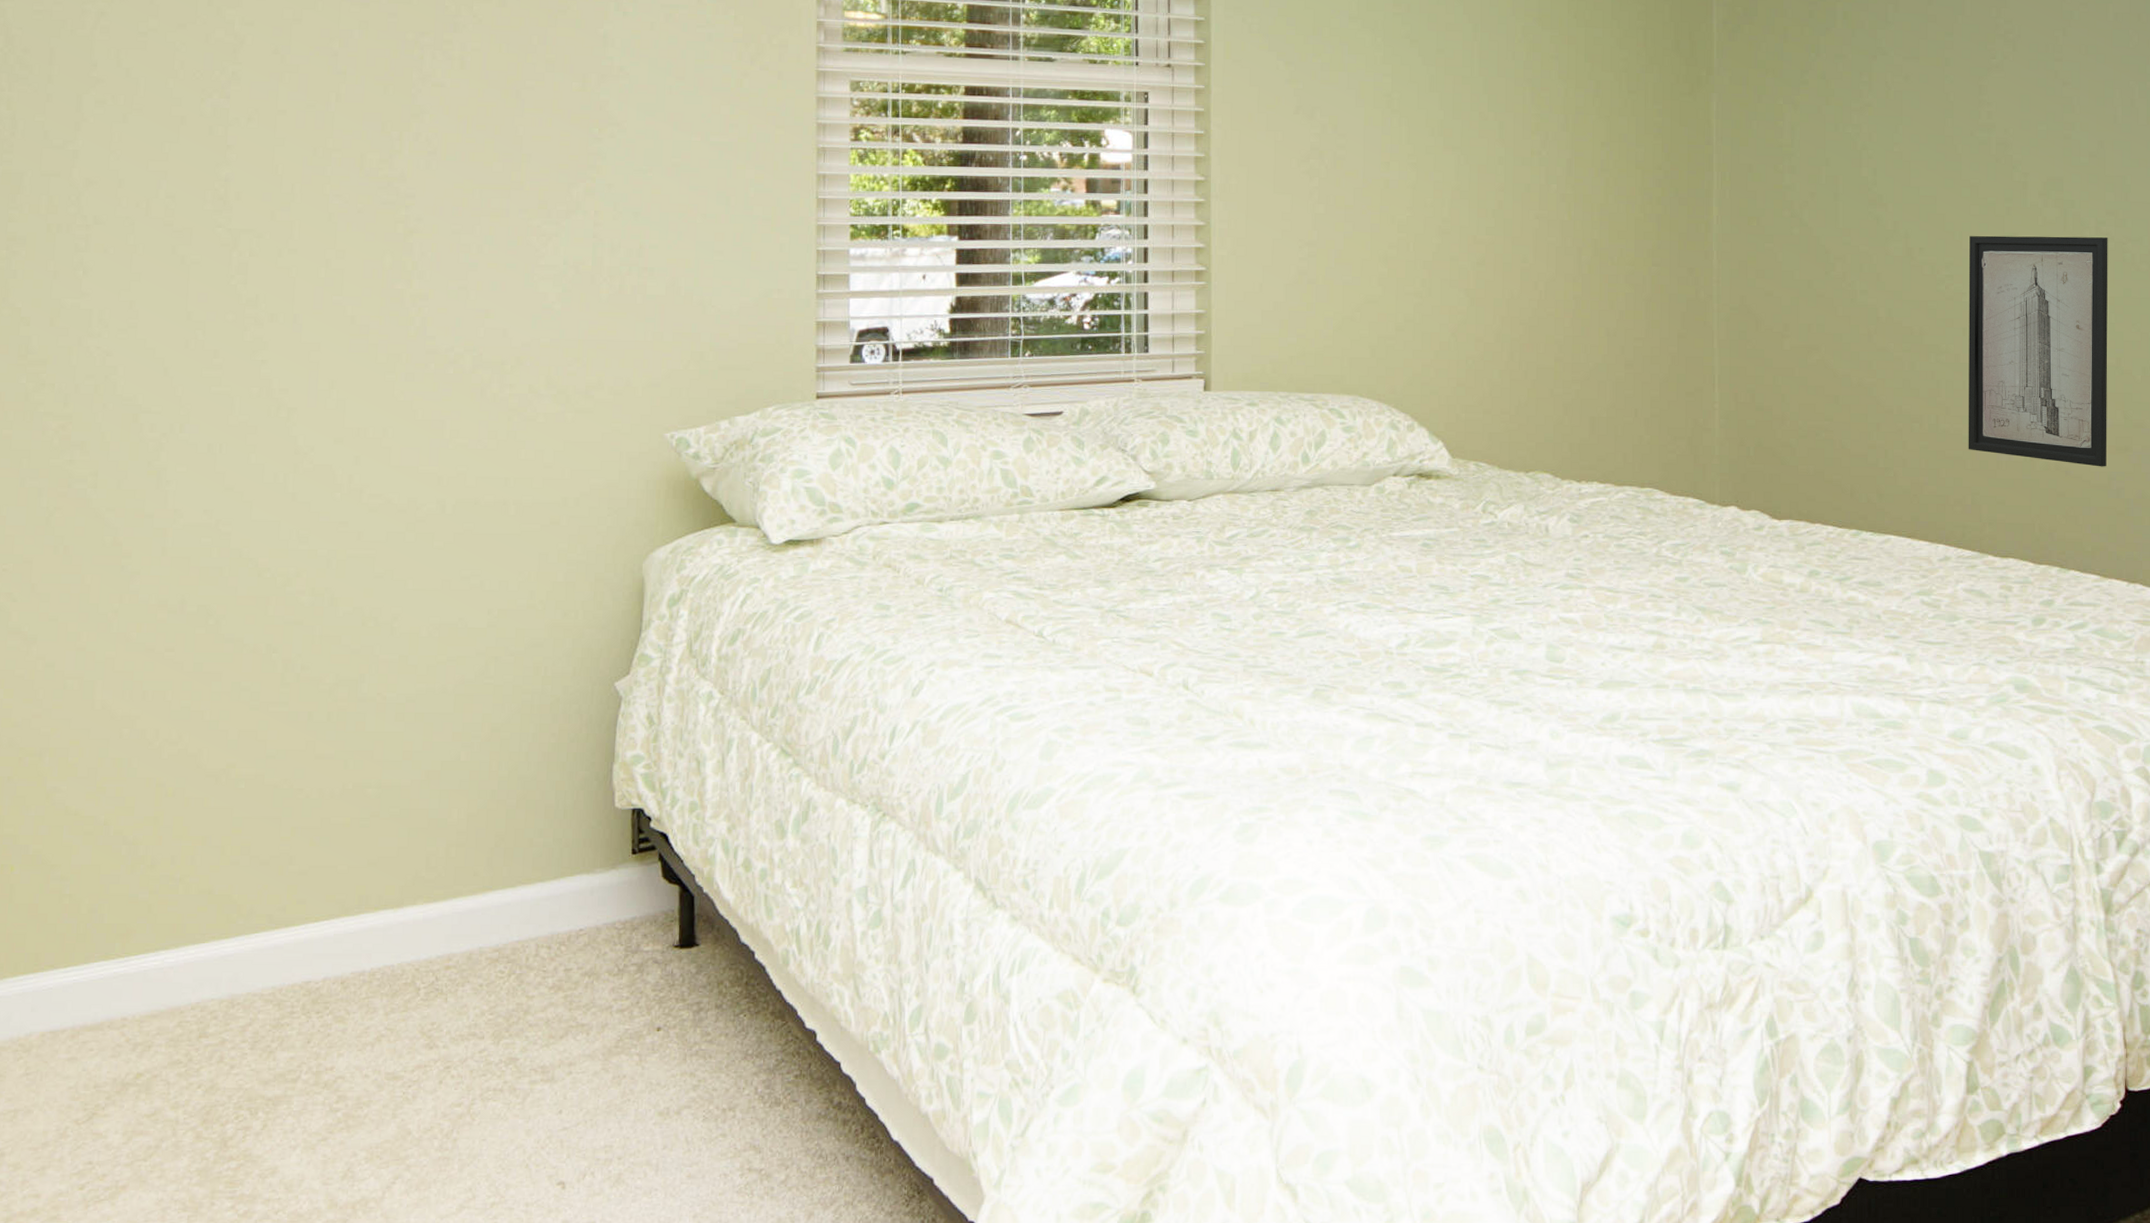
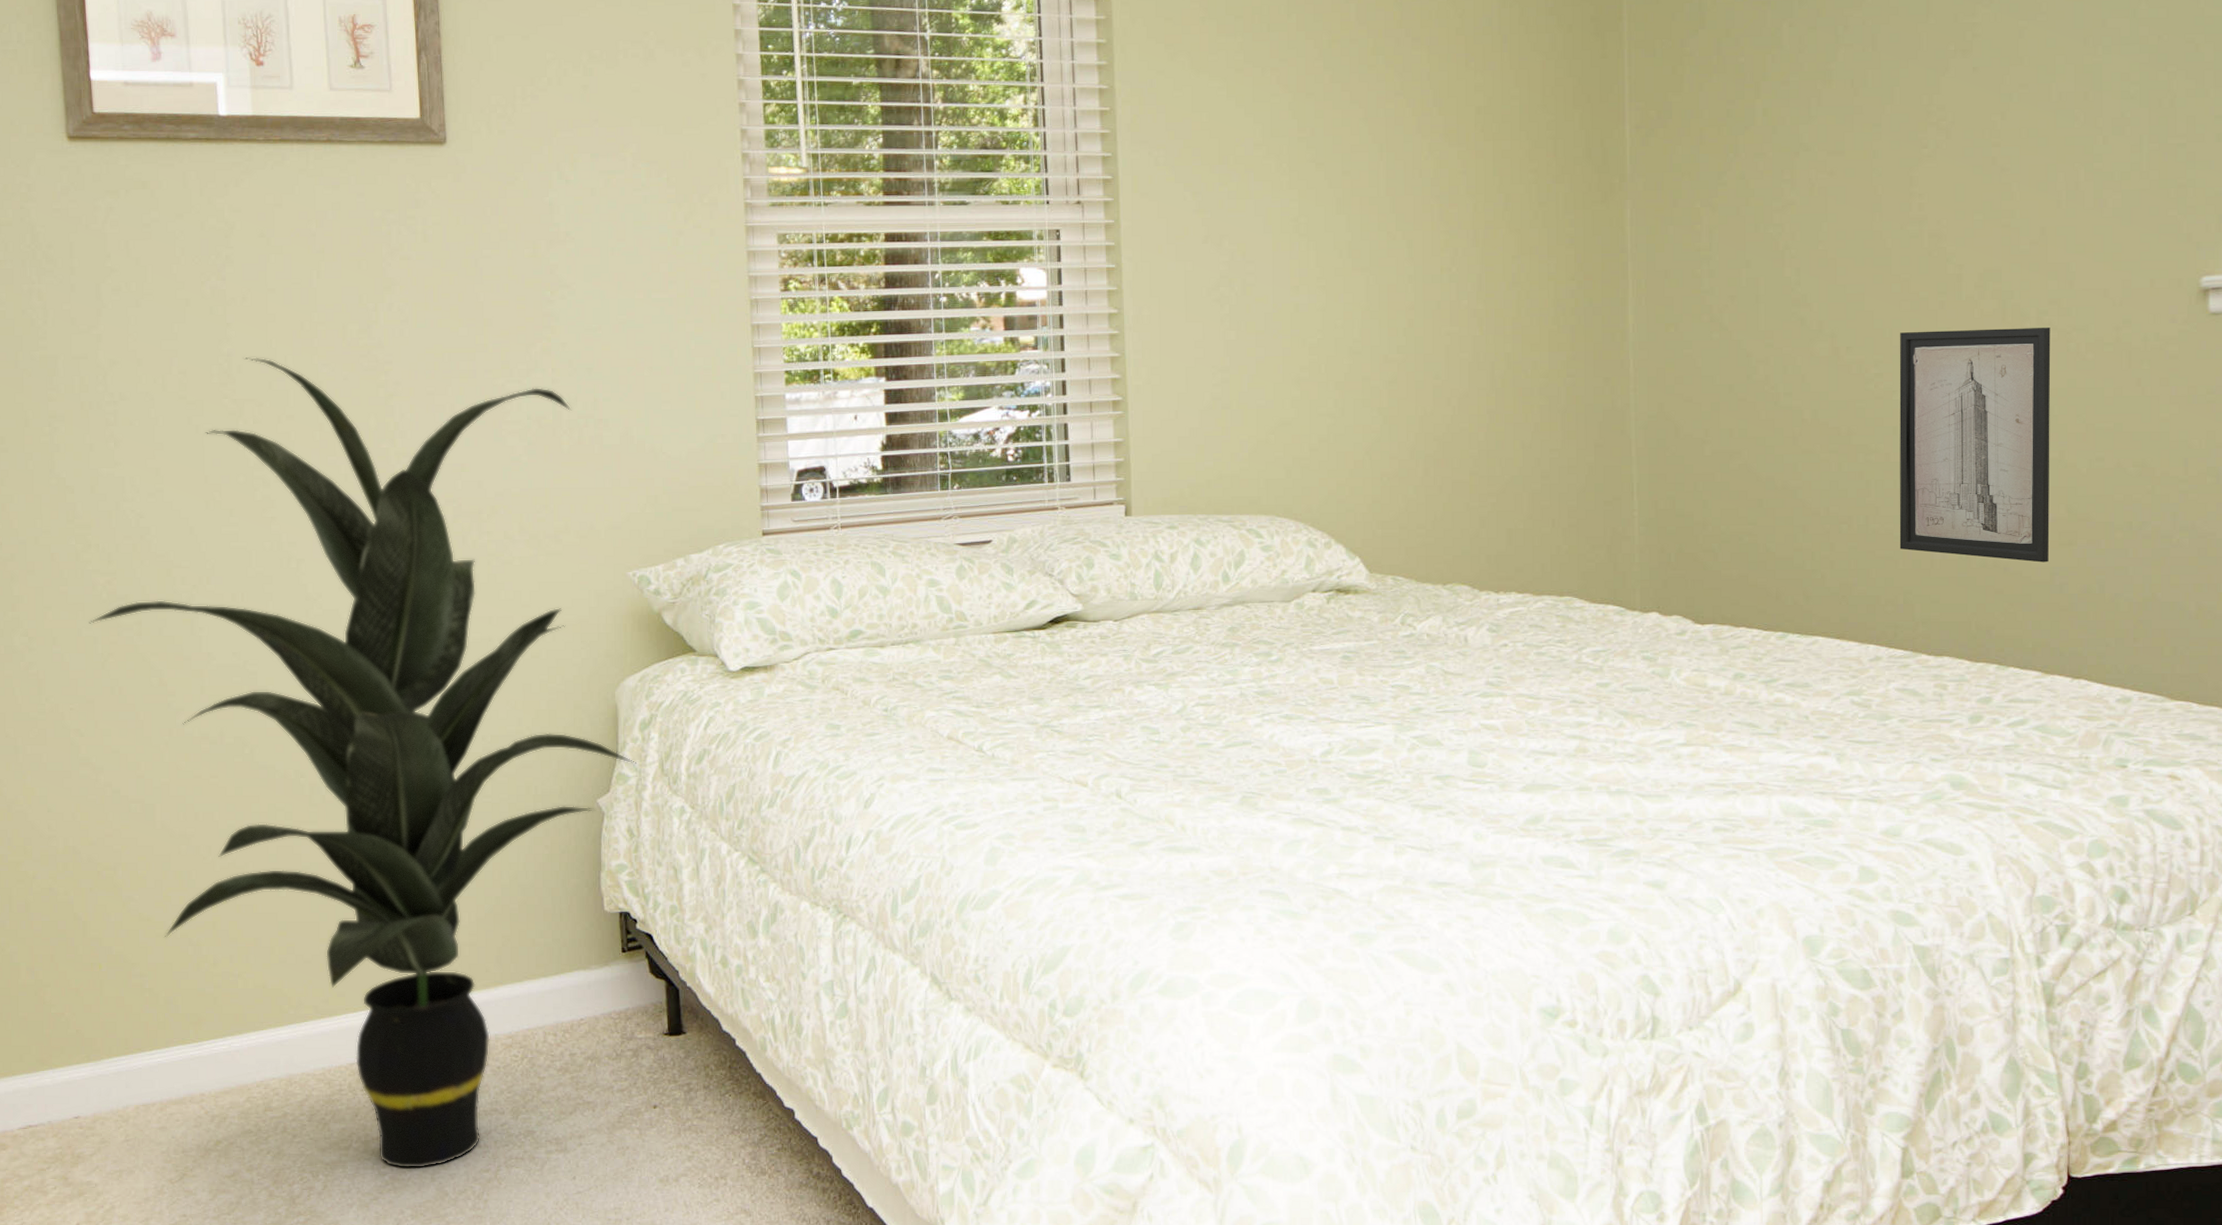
indoor plant: none [34,184,663,1104] -> present [89,357,637,1169]

